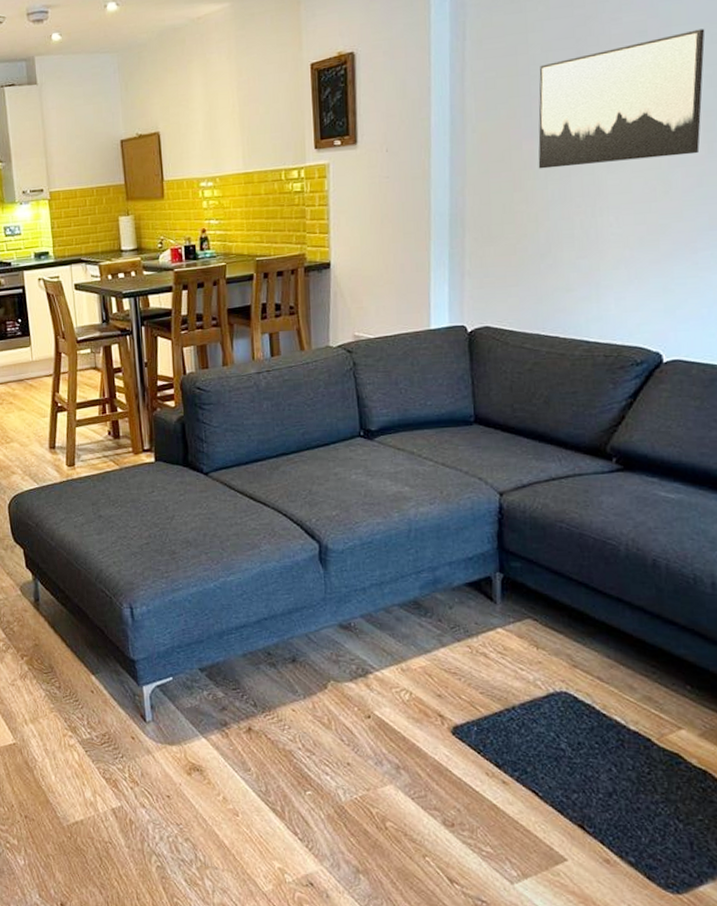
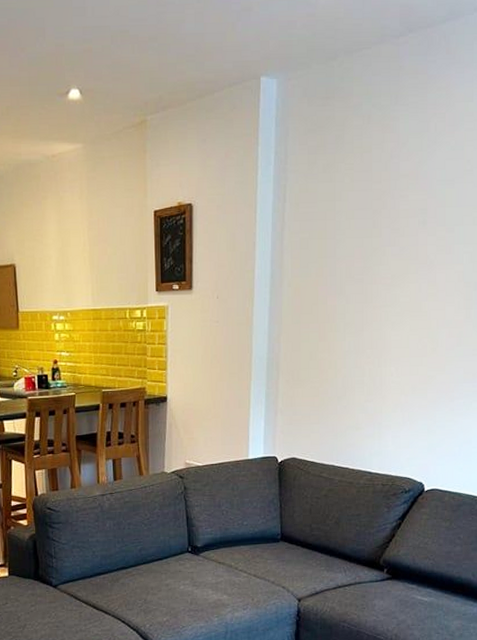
wall art: present [538,28,705,169] -> none [339,212,470,323]

